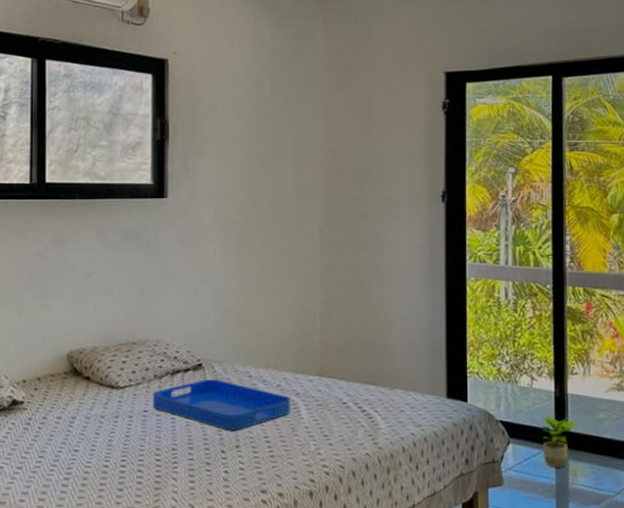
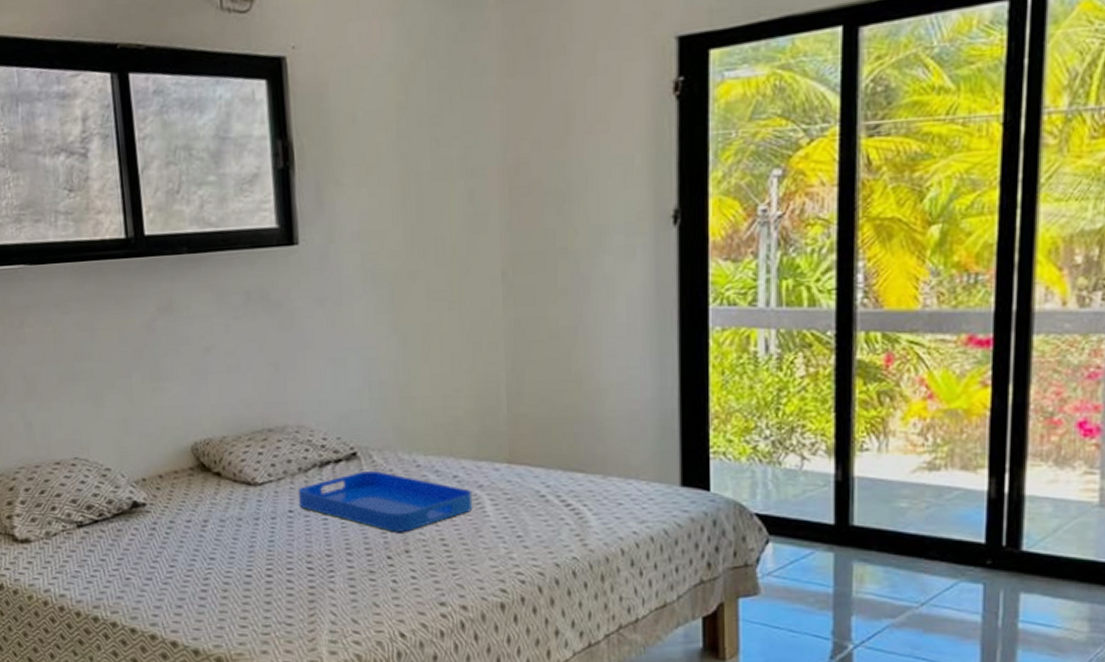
potted plant: present [536,415,578,467] -> none [807,505,867,572]

